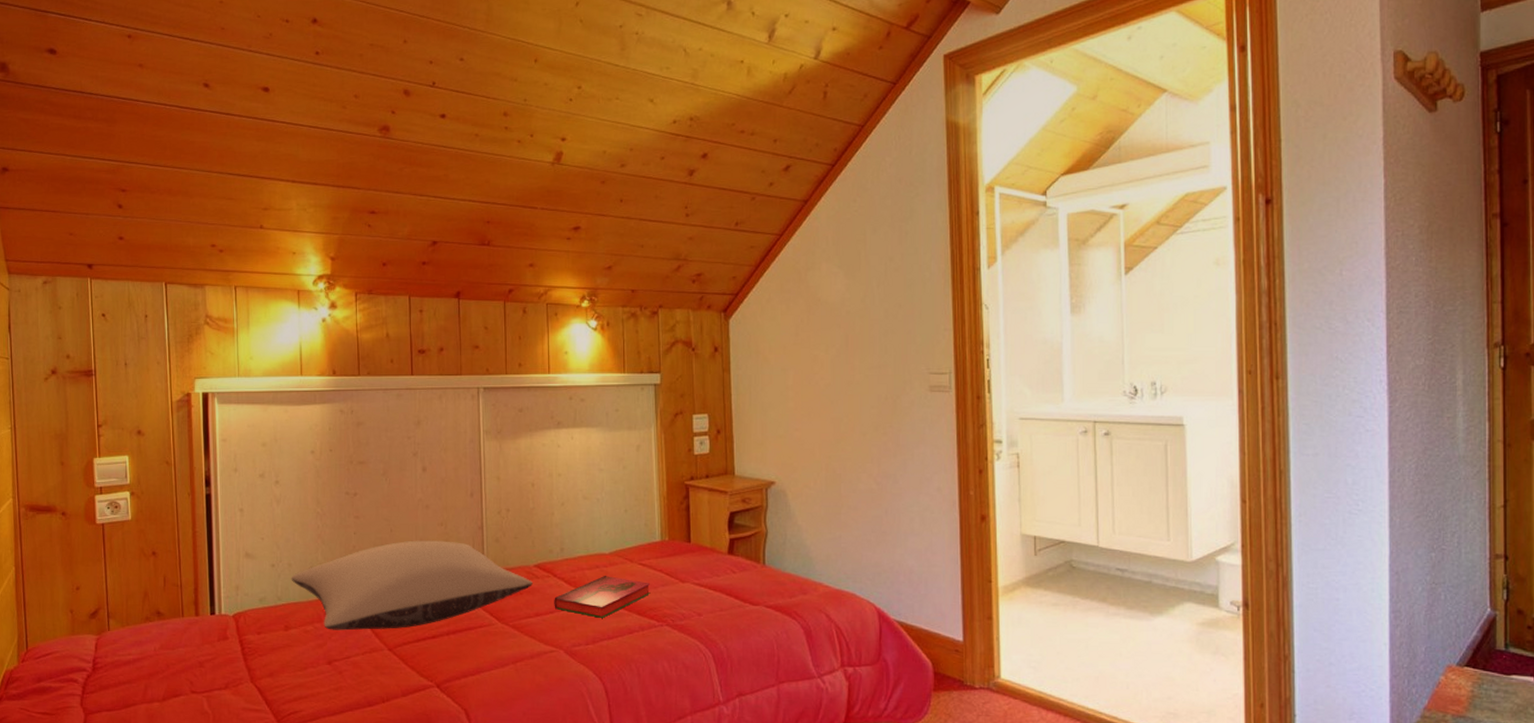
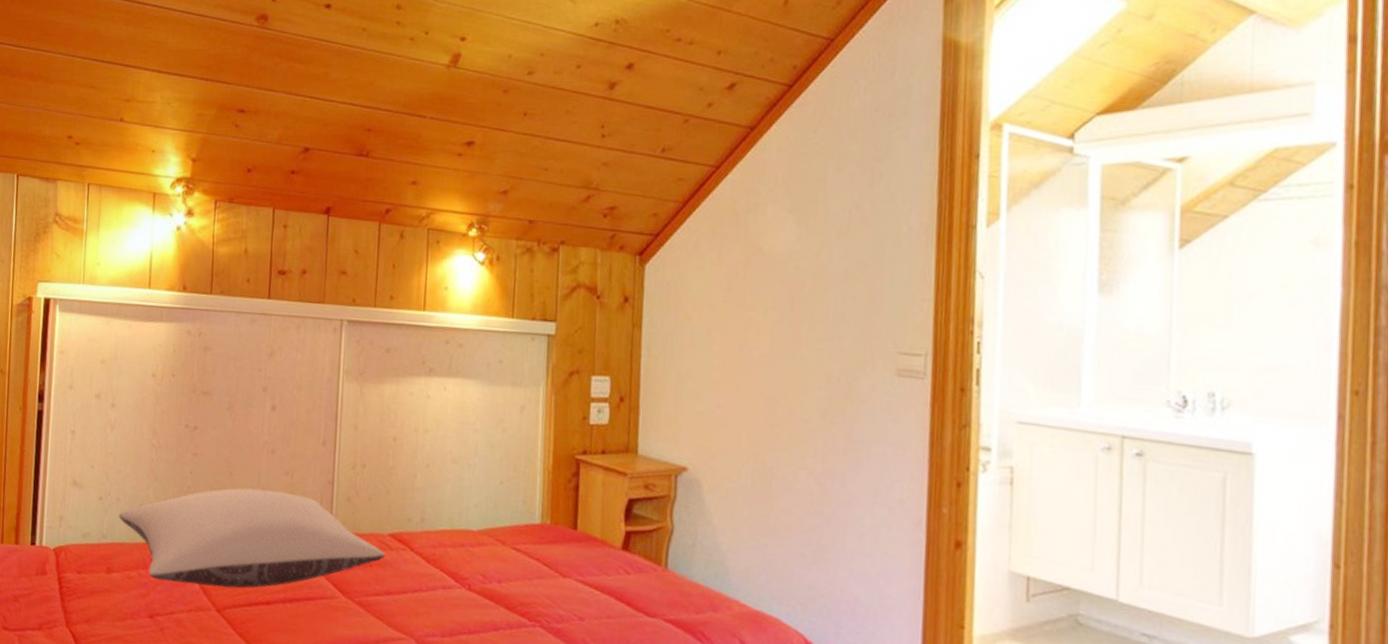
hardback book: present [554,575,651,618] -> none [408,556,524,608]

